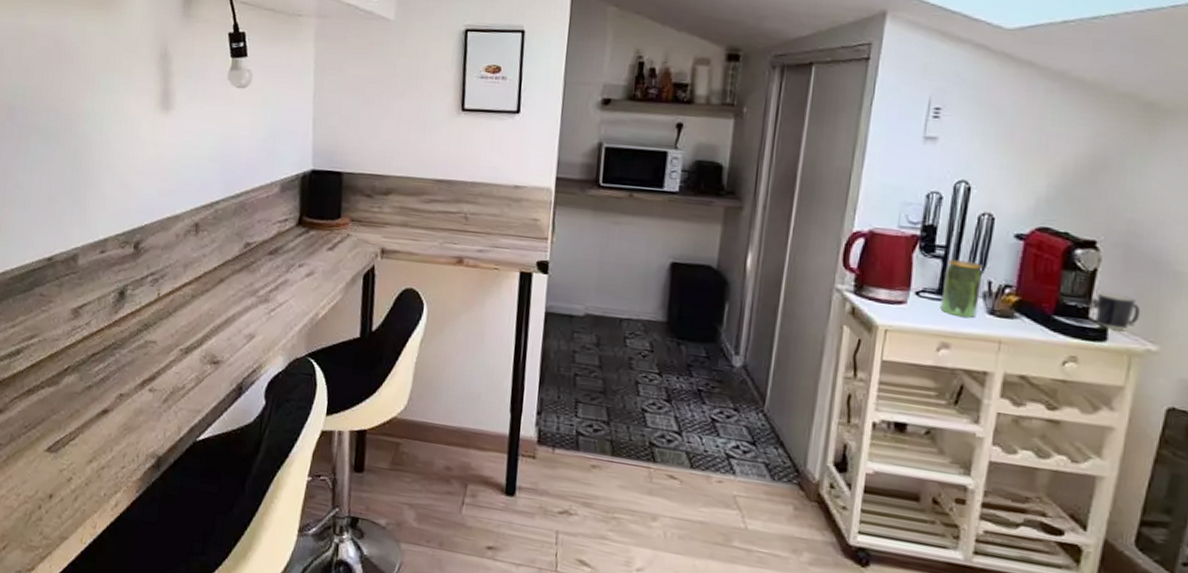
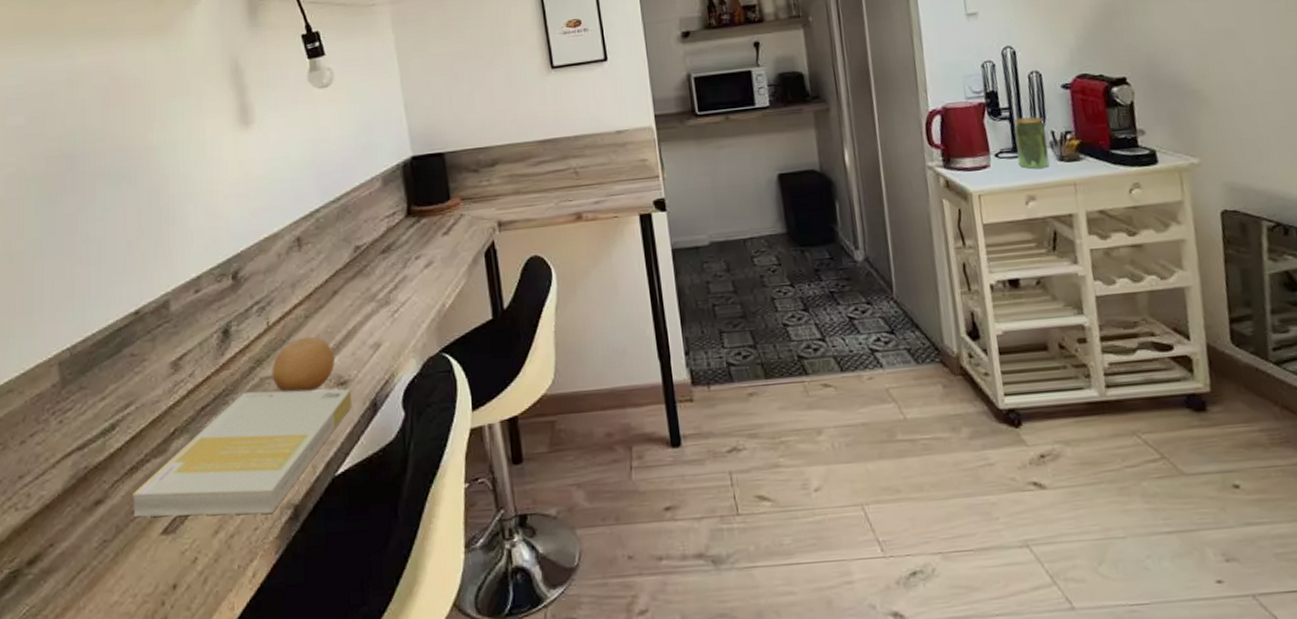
book: none [25,349,222,458] -> present [131,388,353,518]
fruit: none [155,313,212,363] -> present [272,336,335,393]
mug: present [1095,293,1141,331] -> none [1139,120,1177,152]

